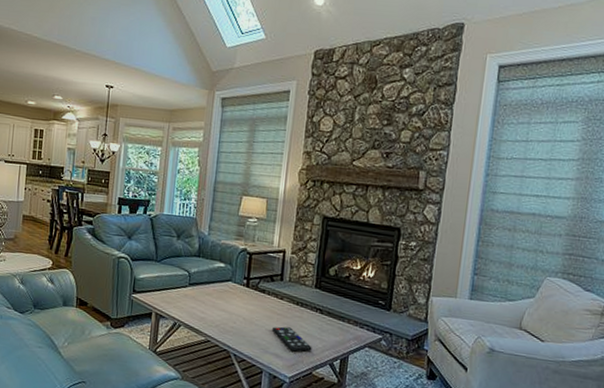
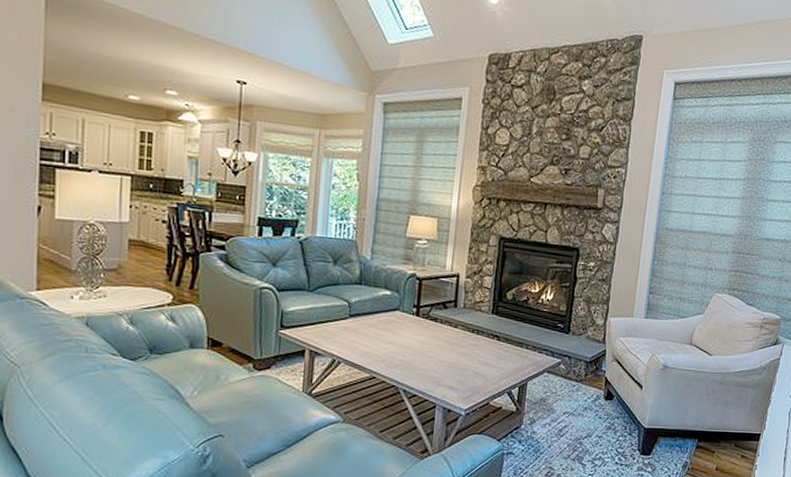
remote control: present [271,326,312,352] -> none [445,356,489,382]

